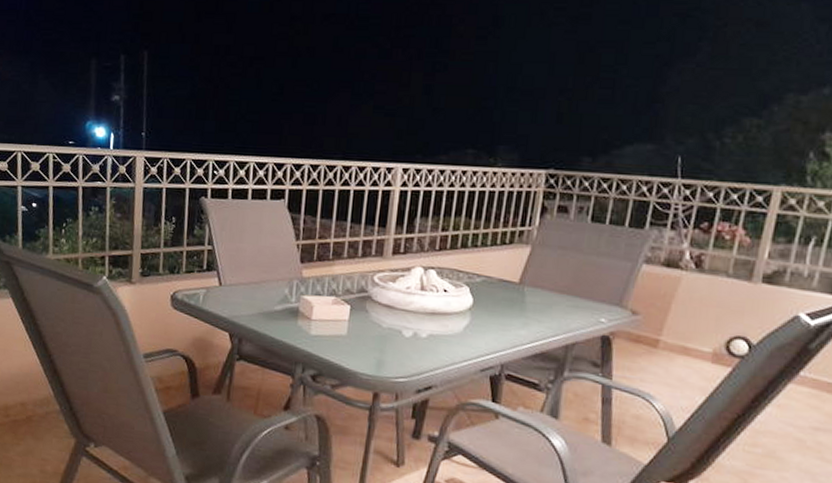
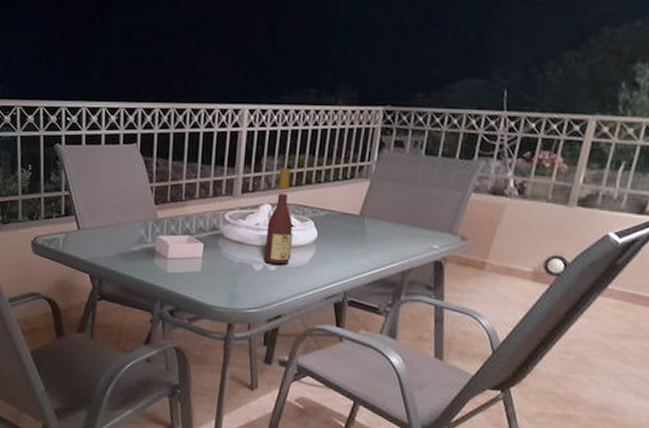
wine bottle: none [415,230,447,331] -> present [265,168,293,264]

